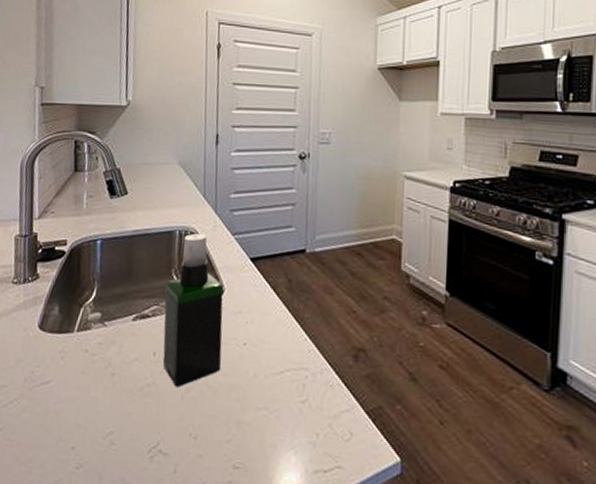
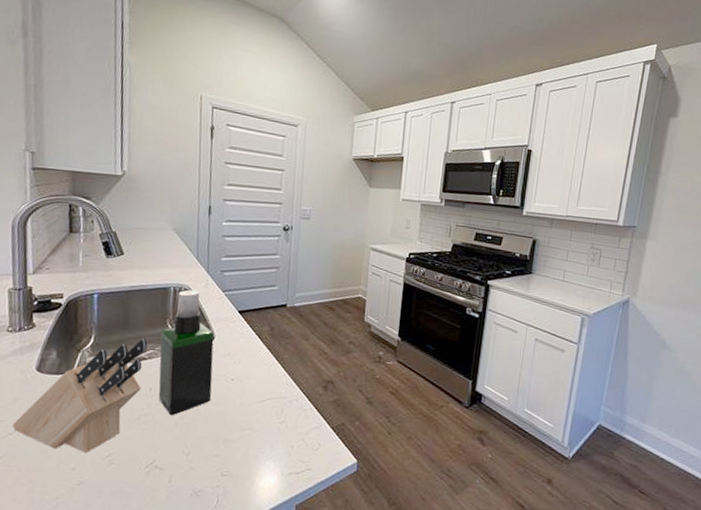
knife block: none [13,292,152,429] -> present [12,339,148,453]

